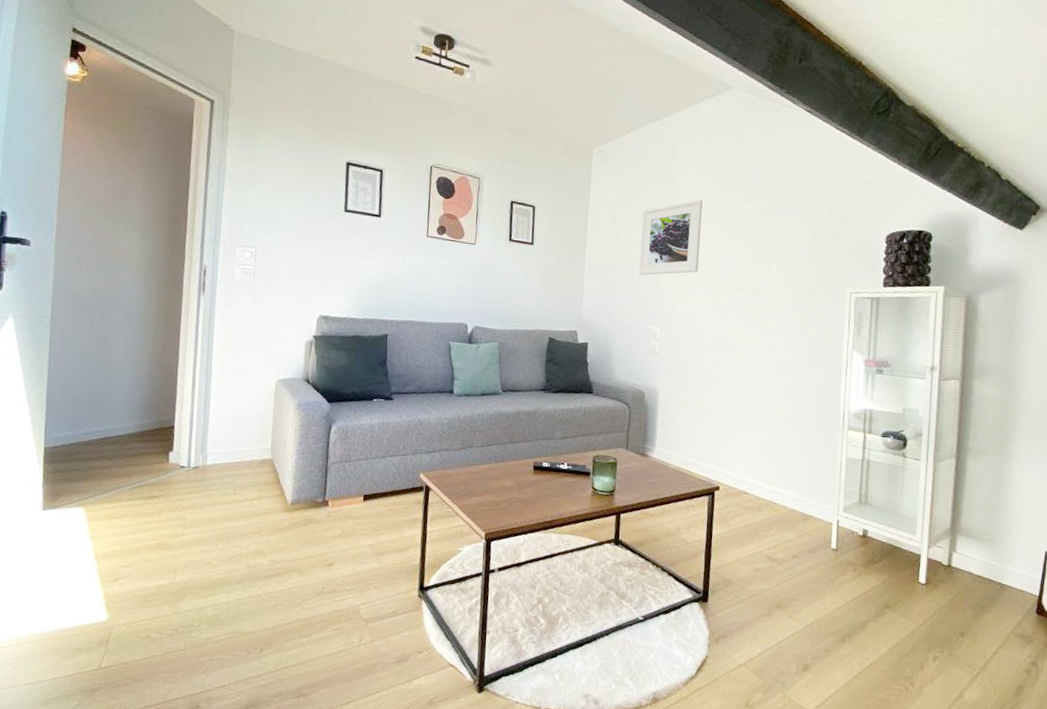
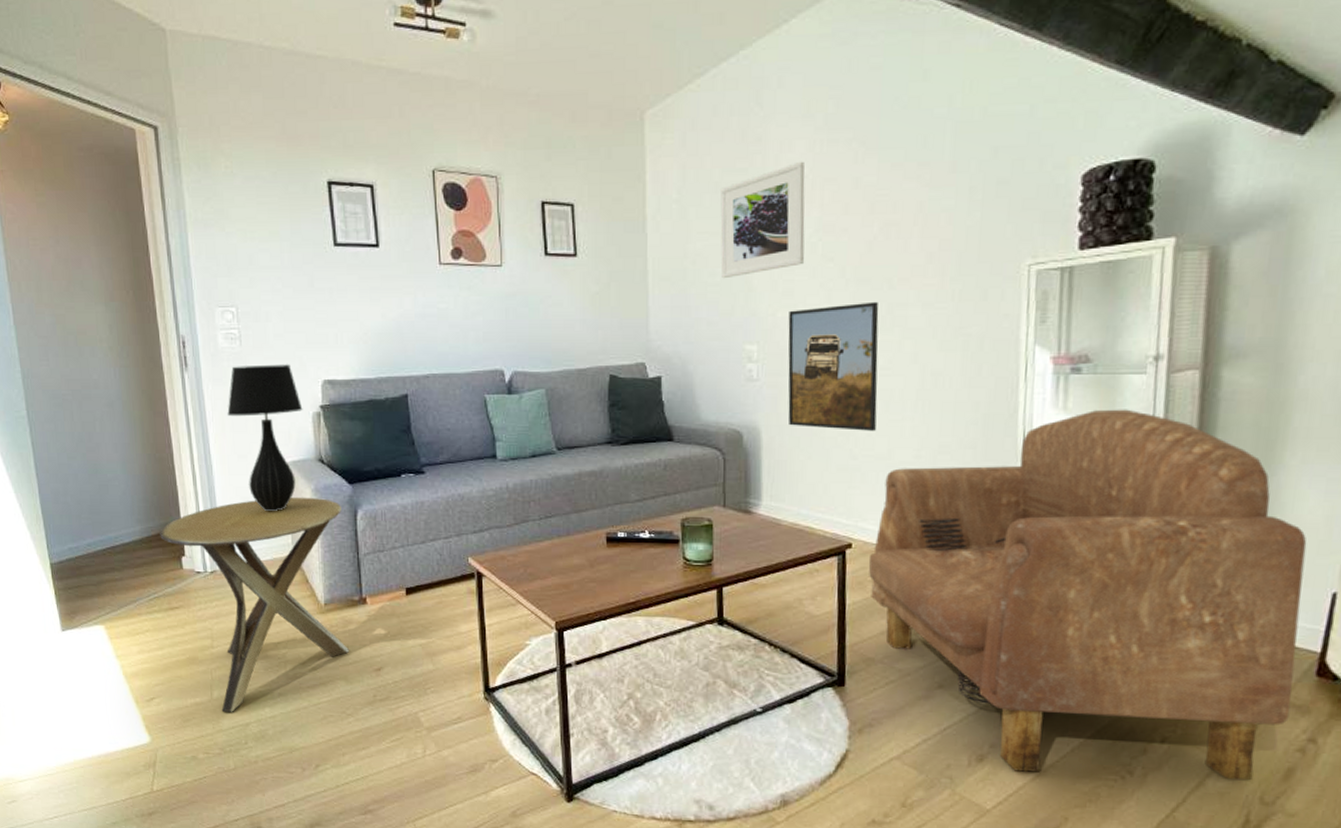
side table: none [153,408,319,596] -> present [160,497,349,712]
table lamp: none [232,295,299,420] -> present [227,364,303,512]
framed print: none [679,305,748,401] -> present [788,301,879,431]
armchair: none [731,402,1029,695] -> present [868,409,1307,781]

